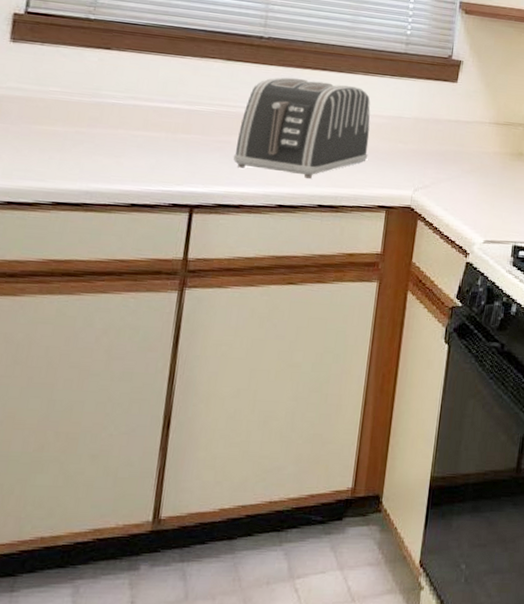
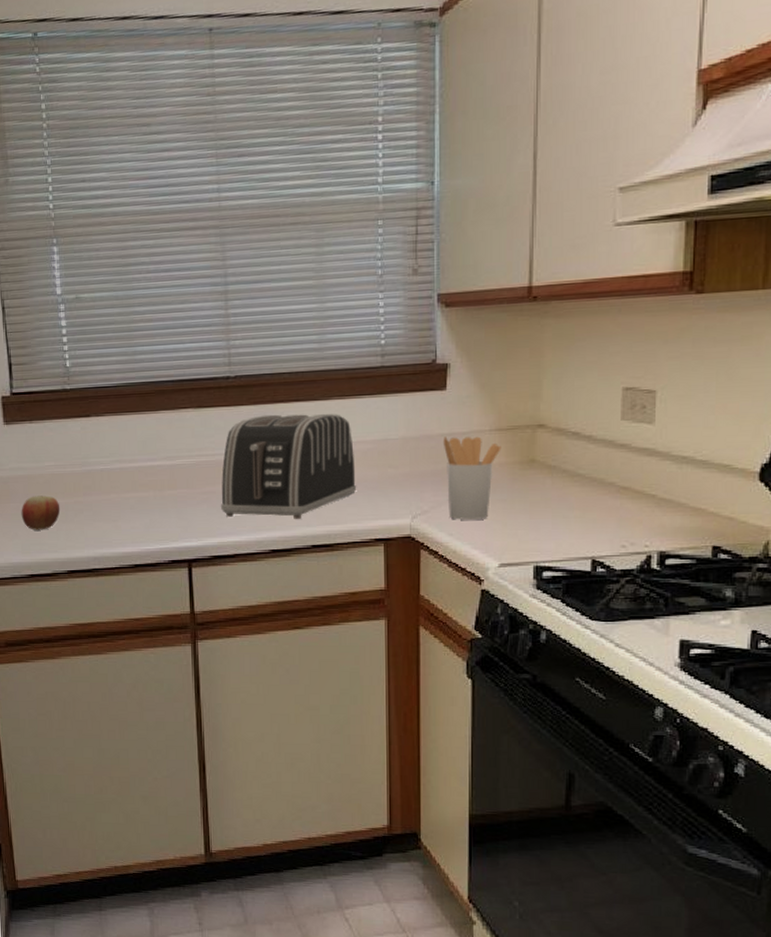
apple: none [9,119,58,156] -> present [21,495,61,530]
utensil holder: none [446,122,497,199] -> present [443,436,501,520]

